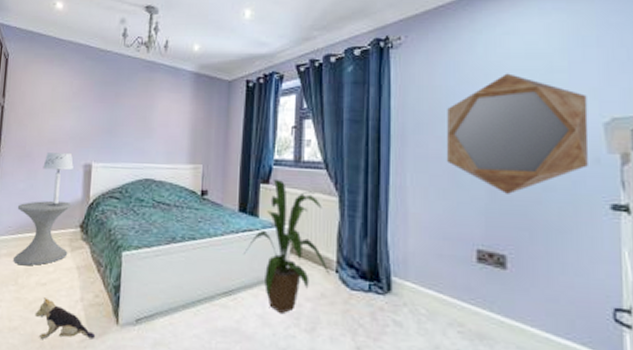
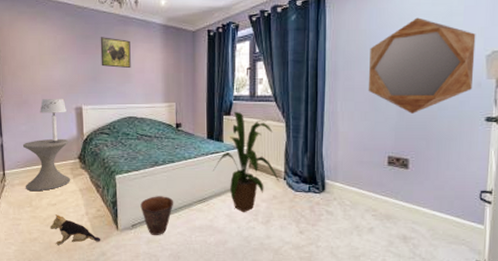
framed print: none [119,84,155,122] -> present [100,37,131,69]
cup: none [149,282,192,336] -> present [140,196,174,235]

